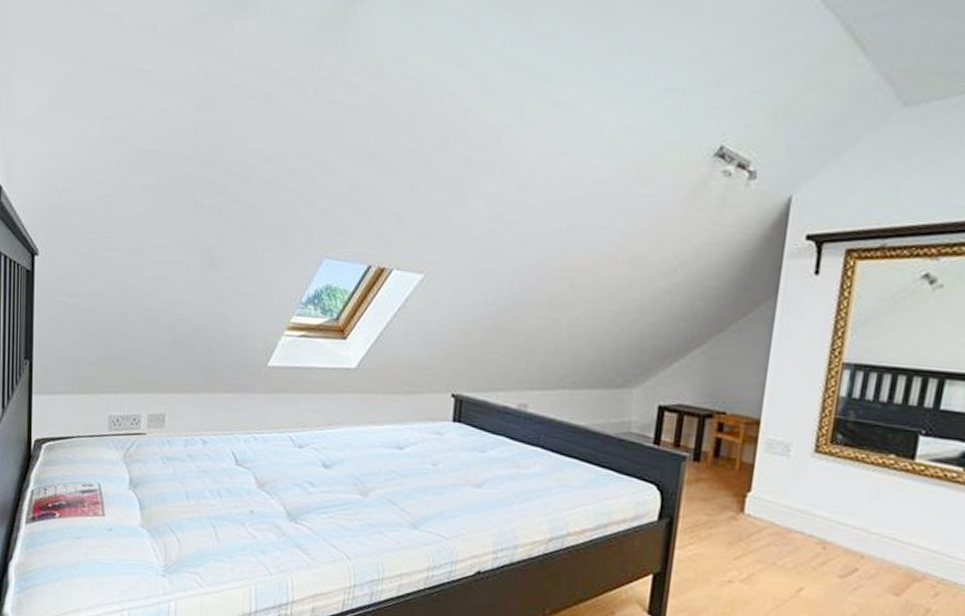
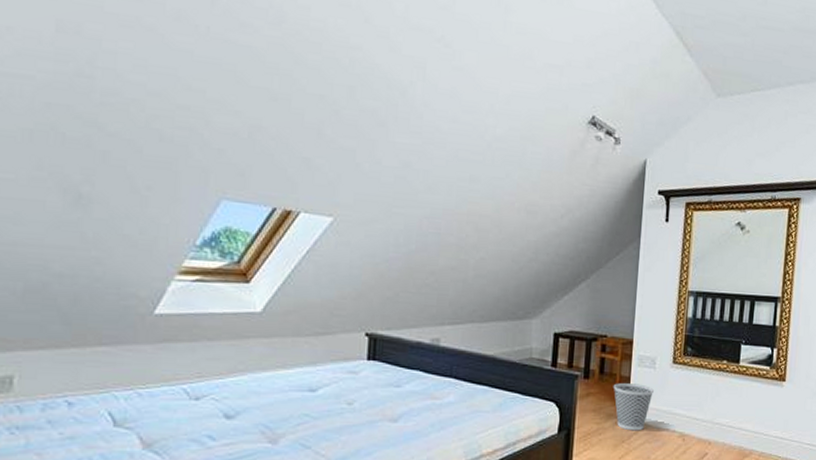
wastebasket: none [730,470,786,530] -> present [613,383,654,431]

